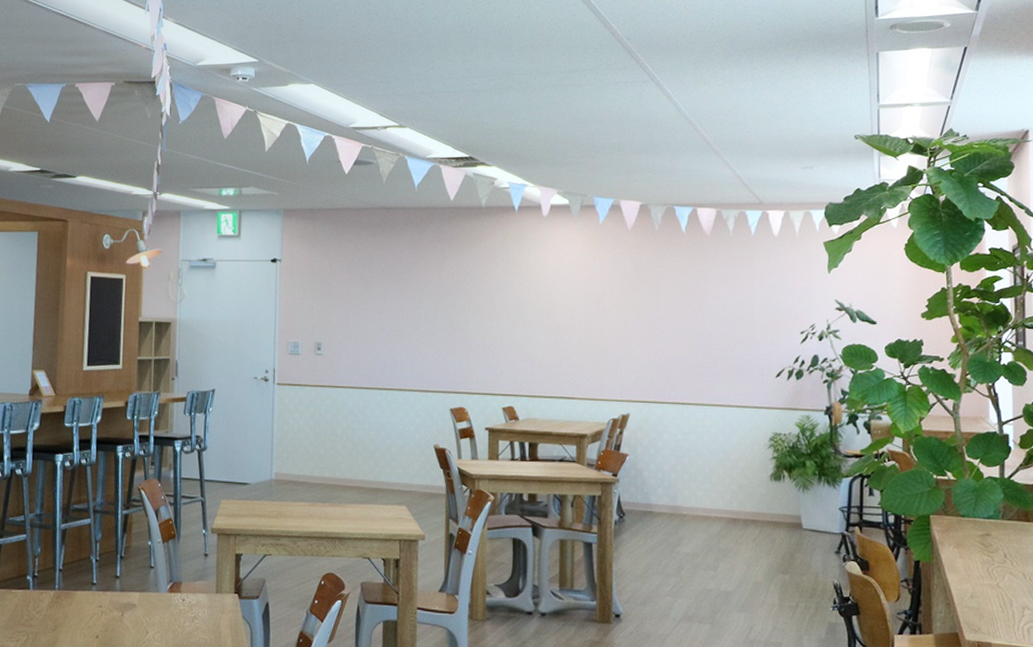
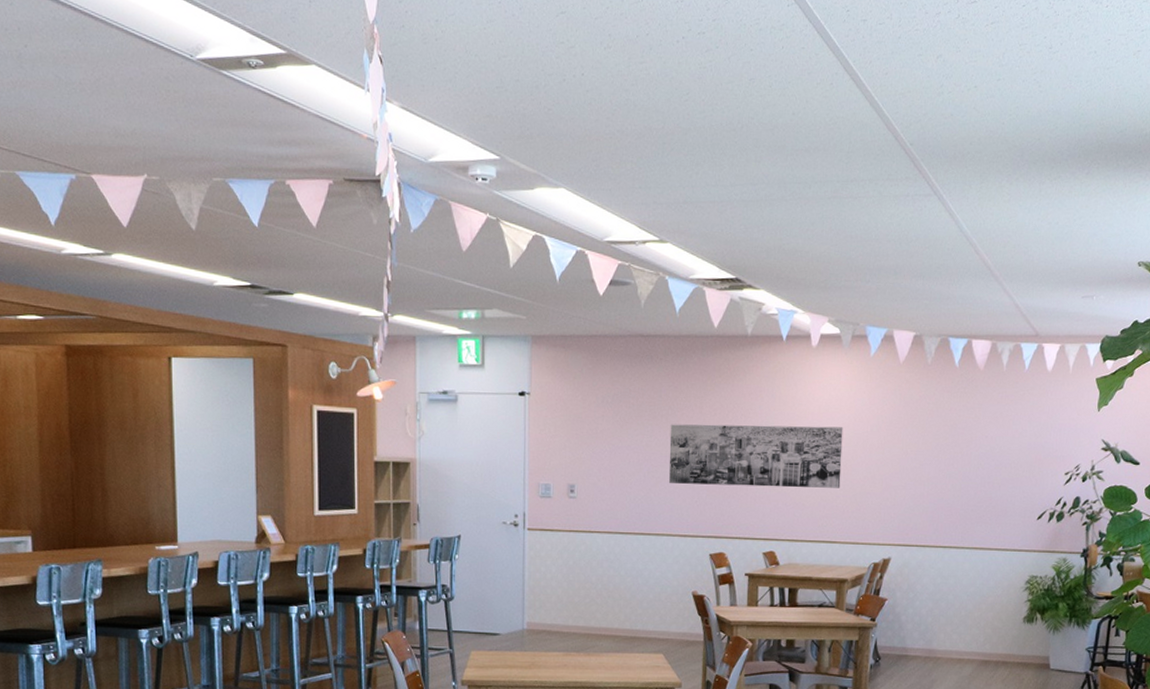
wall art: none [410,287,576,347] -> present [669,424,843,488]

